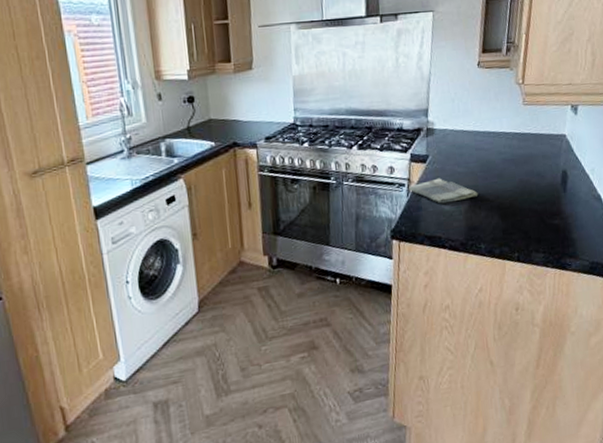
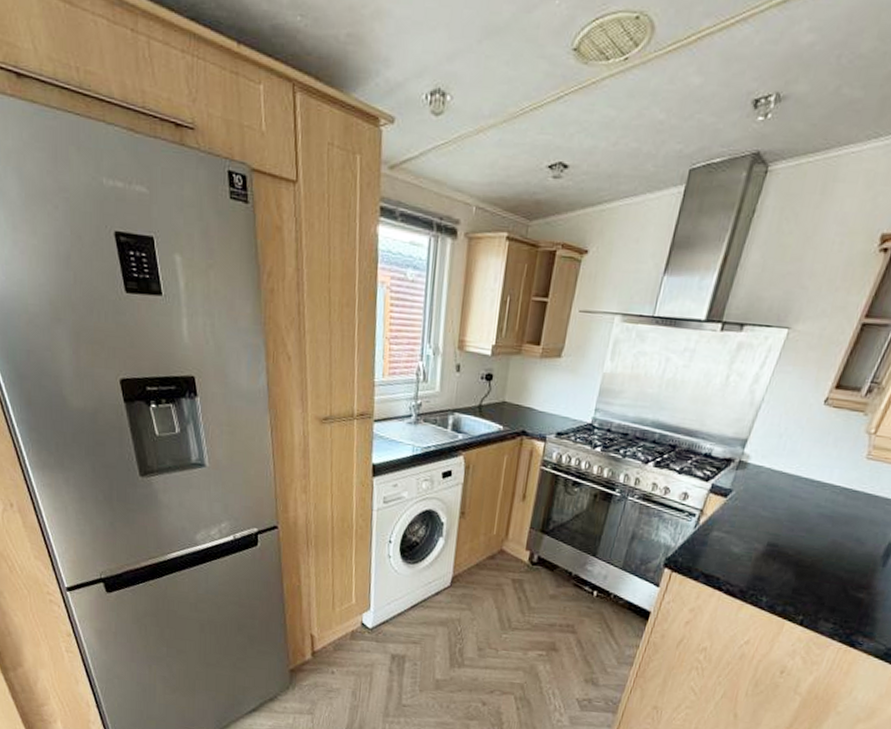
dish towel: present [408,178,478,204] -> none [697,516,778,547]

